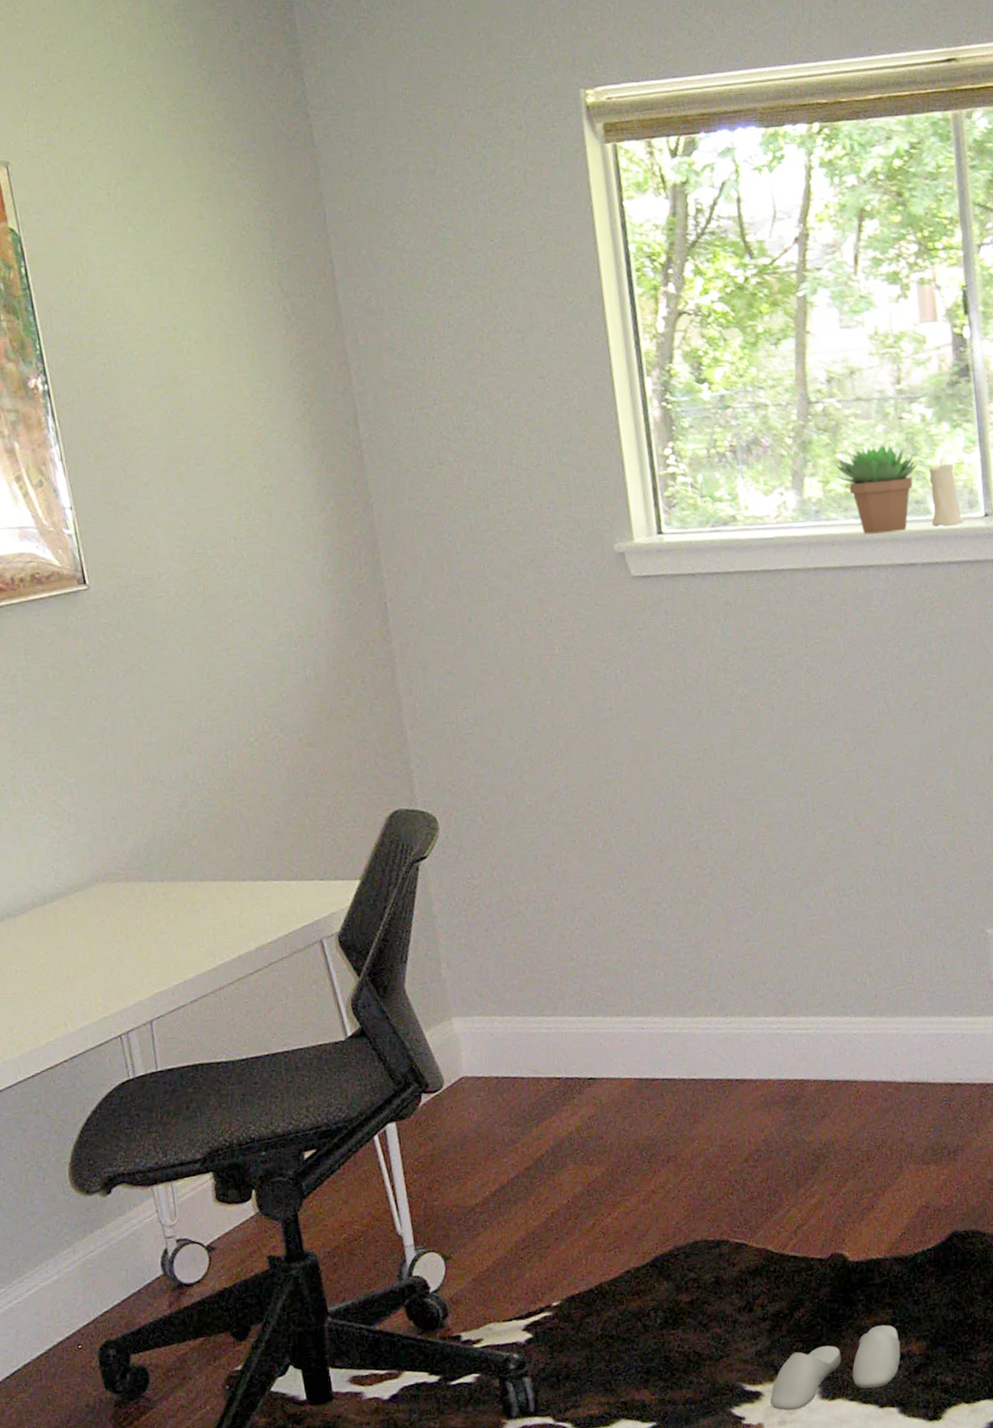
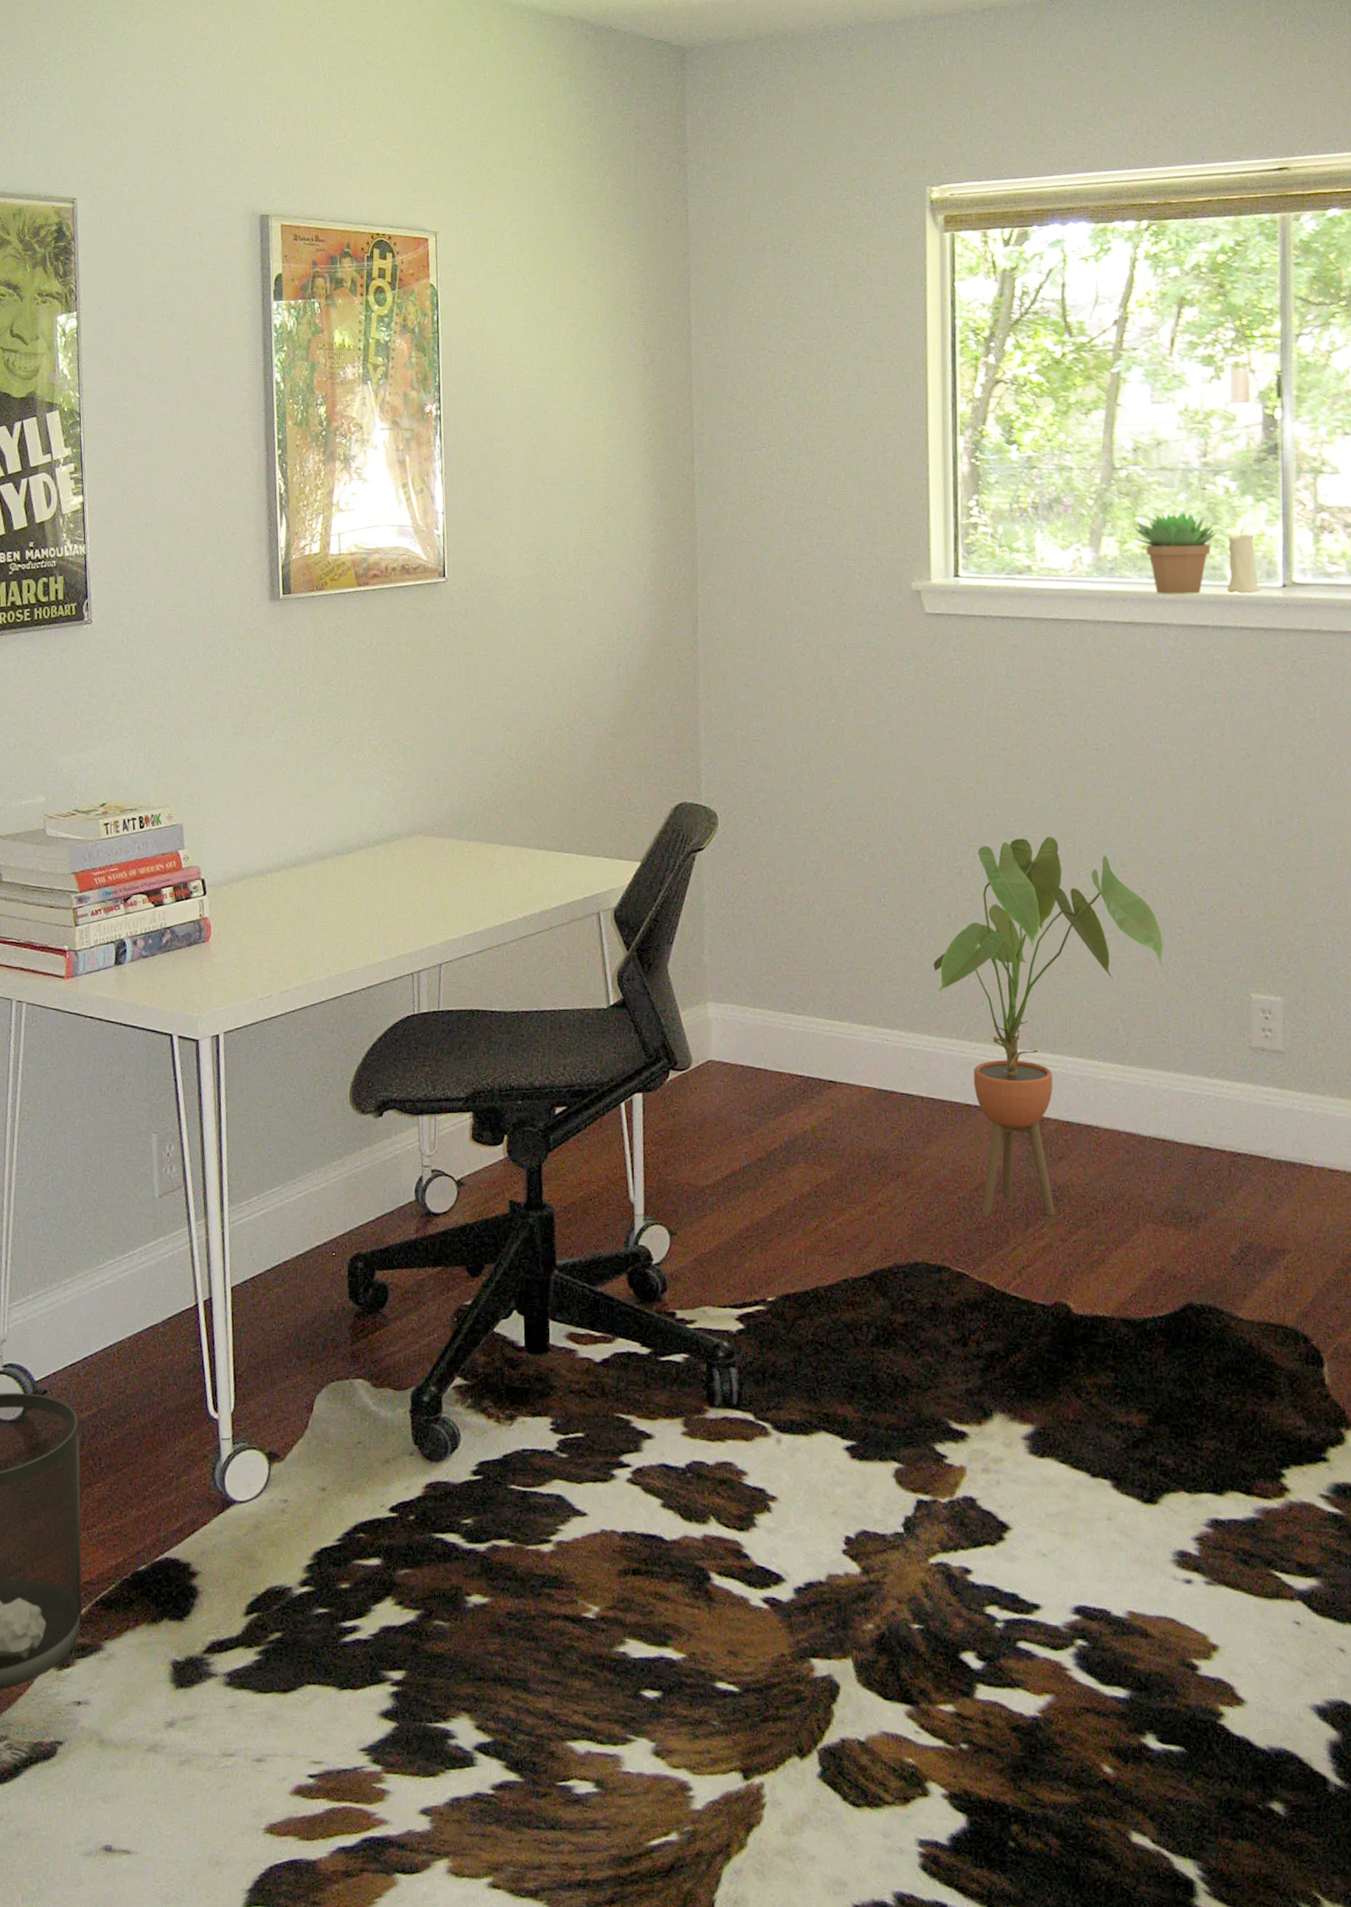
house plant: none [680,799,904,1185] -> present [933,837,1164,1216]
slippers: present [770,1325,901,1411] -> none [976,1387,1120,1460]

